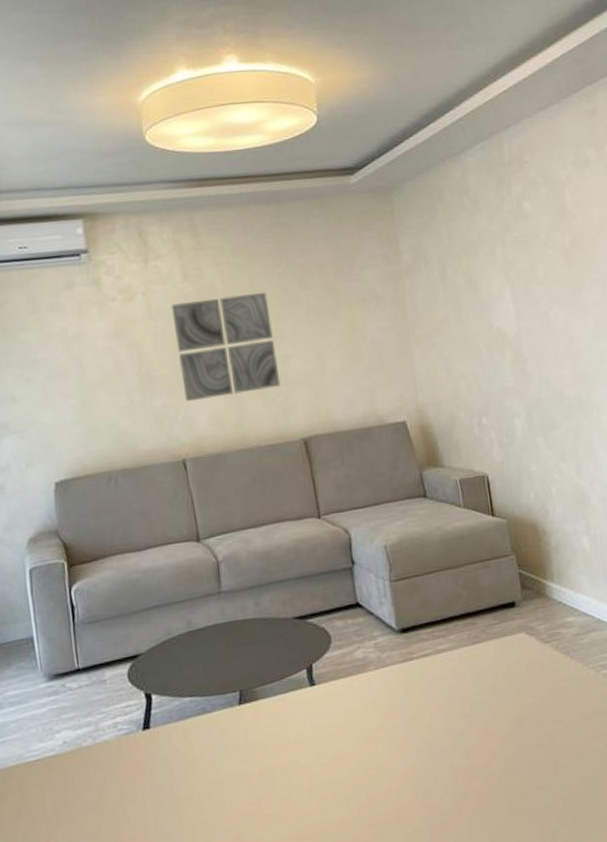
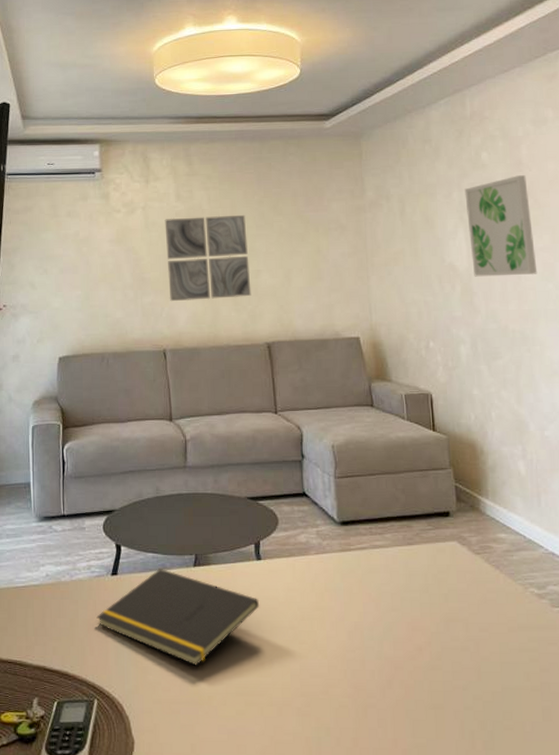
notepad: none [129,713,318,816] -> present [96,569,260,666]
wall art: none [508,224,590,342] -> present [464,175,538,277]

